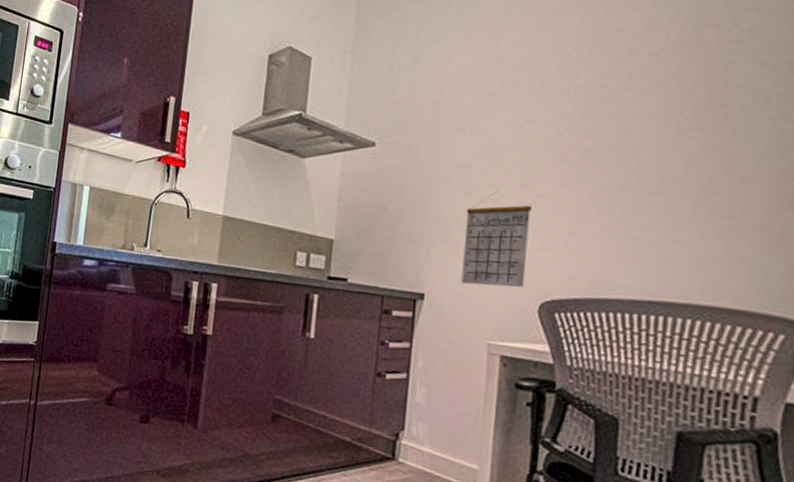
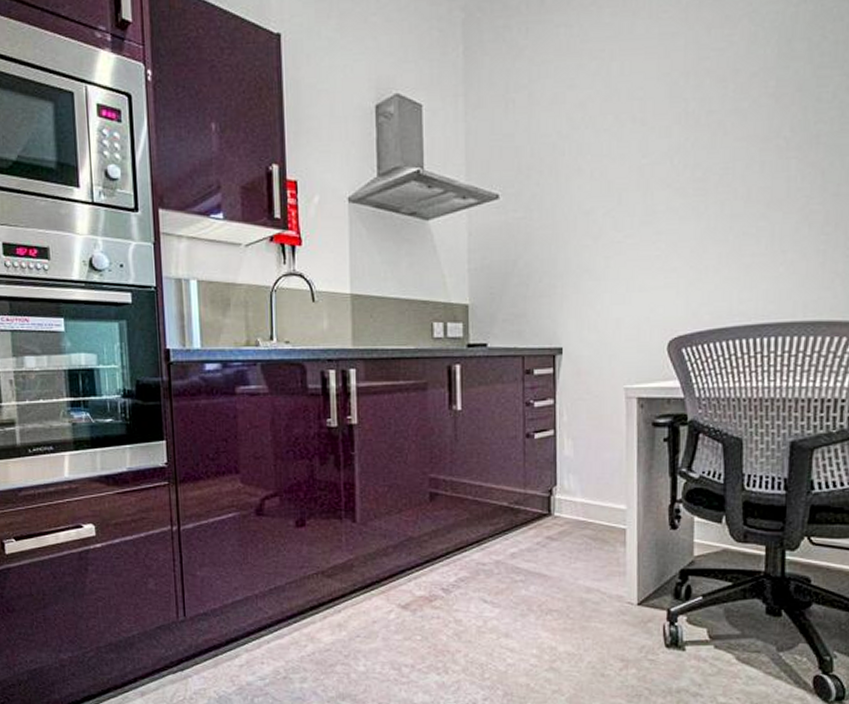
calendar: present [461,190,533,288] -> none [593,232,655,332]

